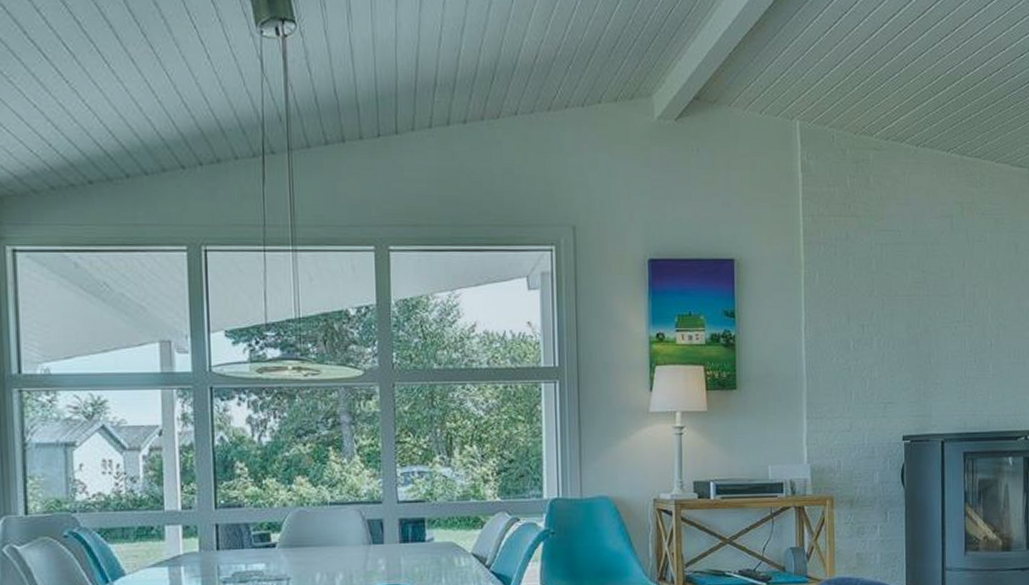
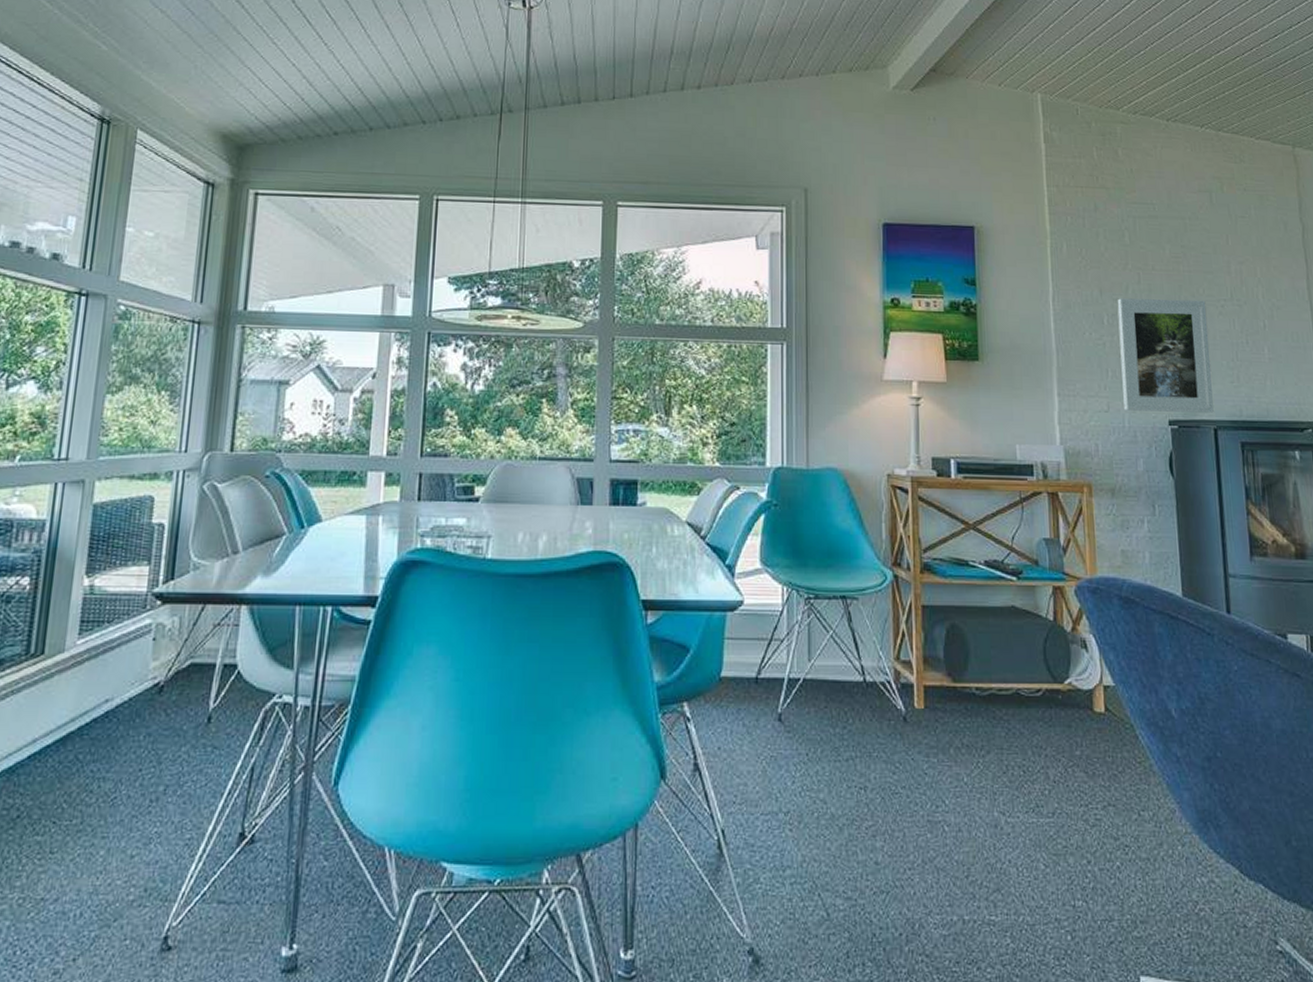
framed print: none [862,323,942,429] -> present [1117,298,1214,413]

